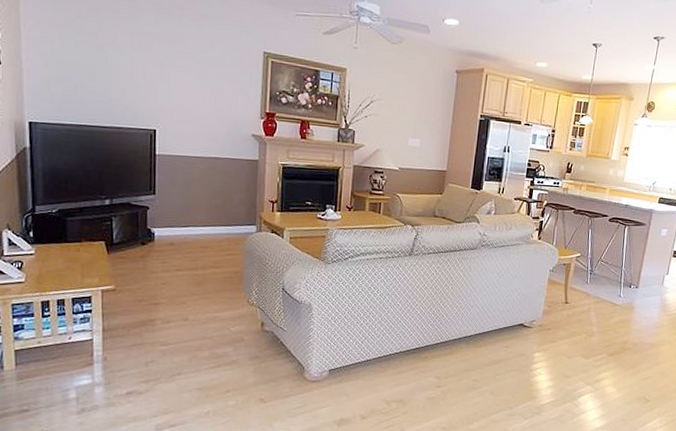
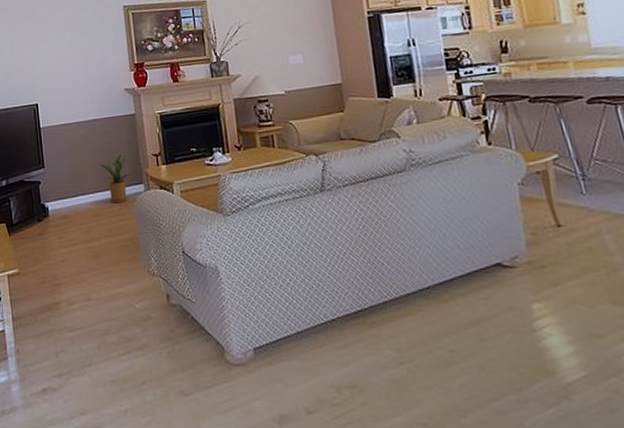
house plant: none [212,193,247,239] -> present [97,151,133,204]

